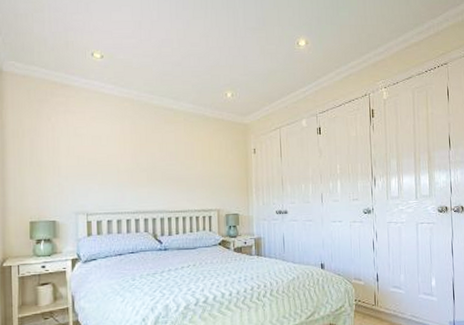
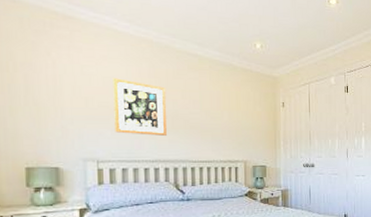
wall art: none [100,136,147,188] -> present [113,78,167,136]

